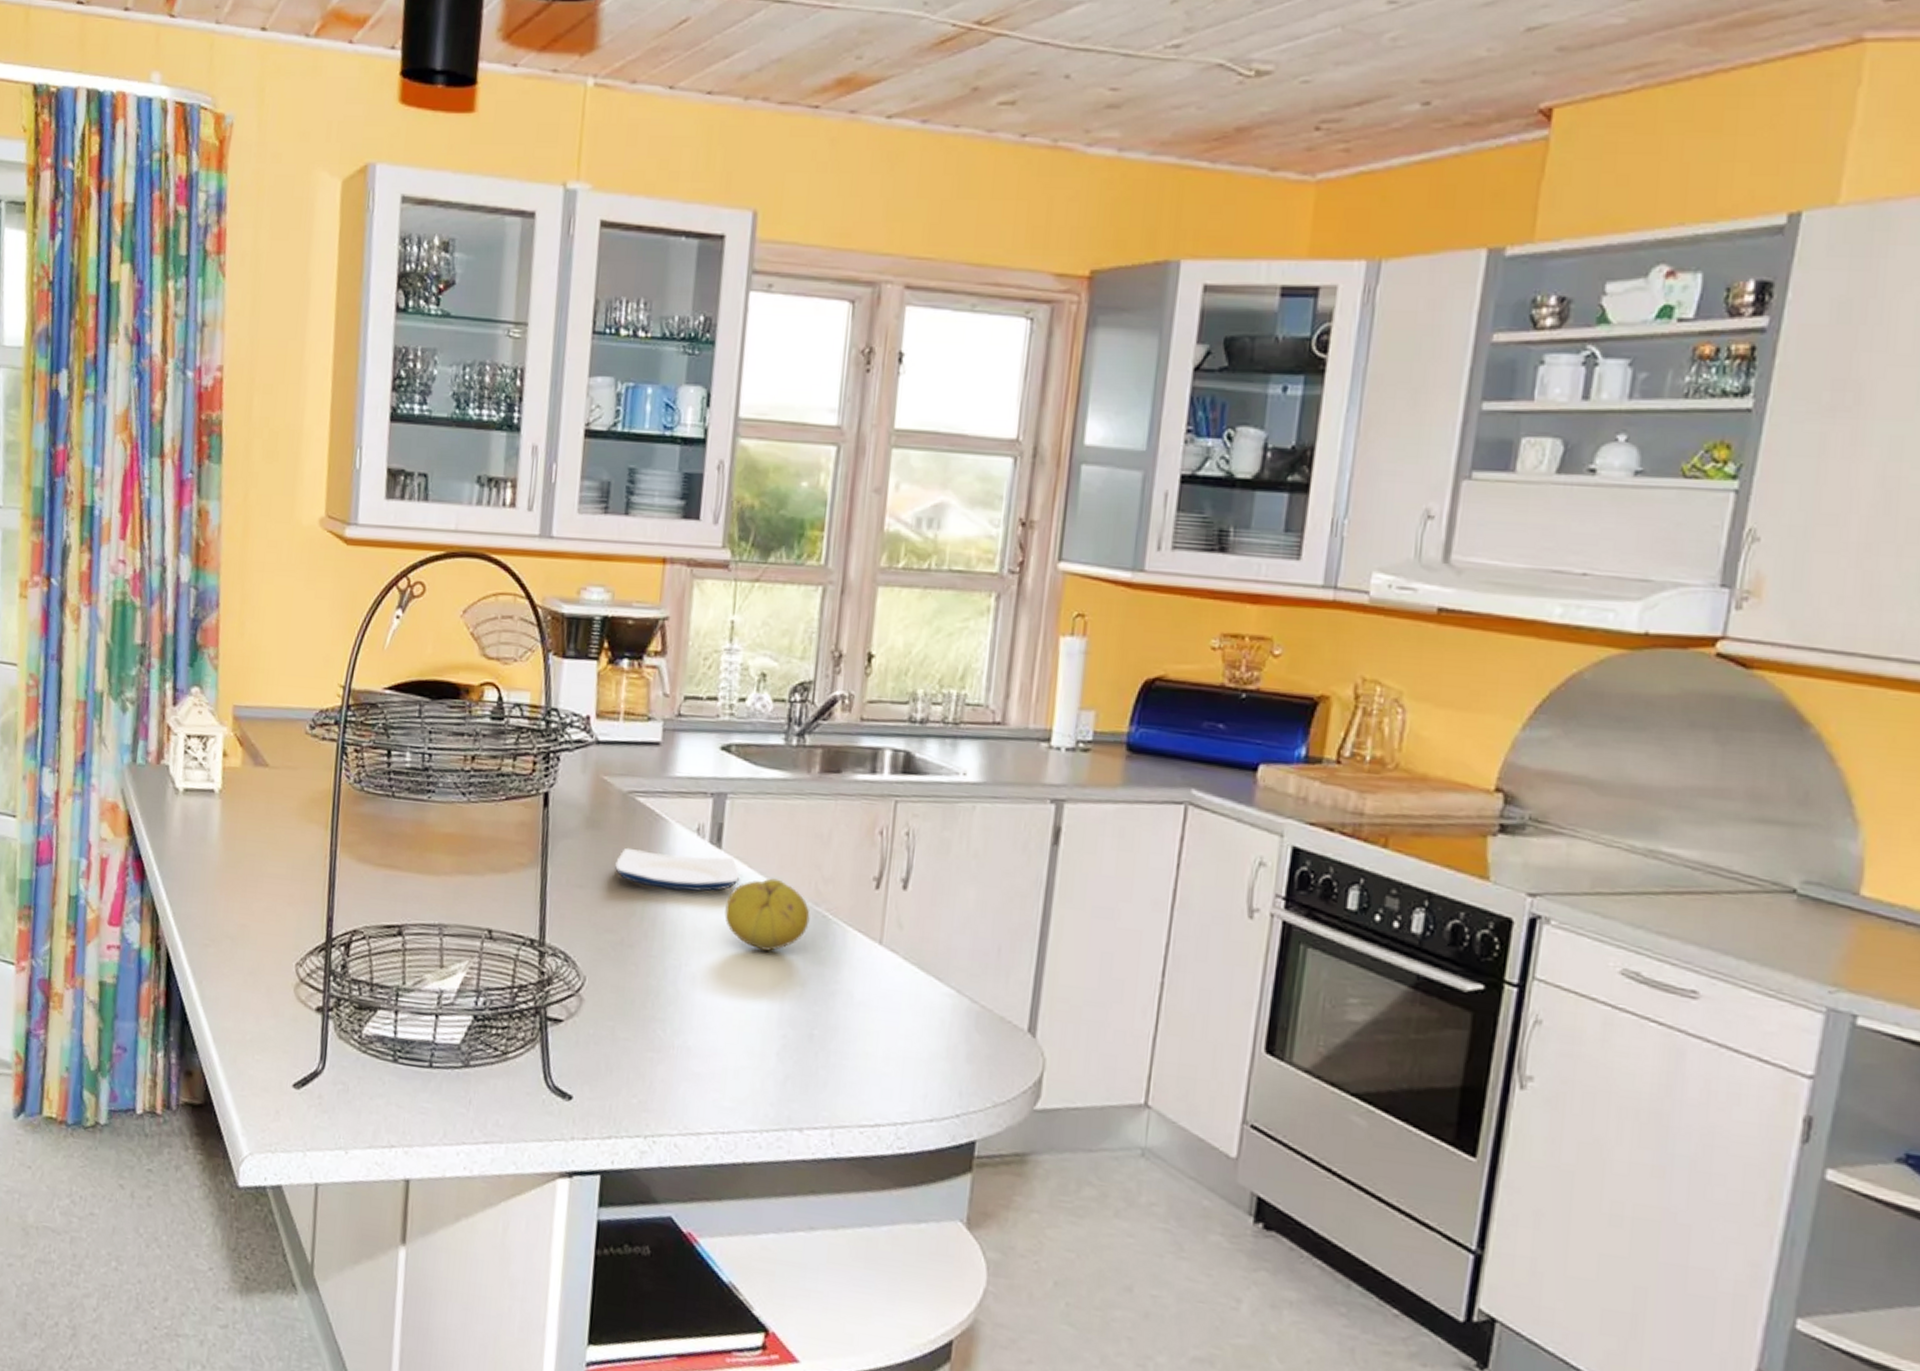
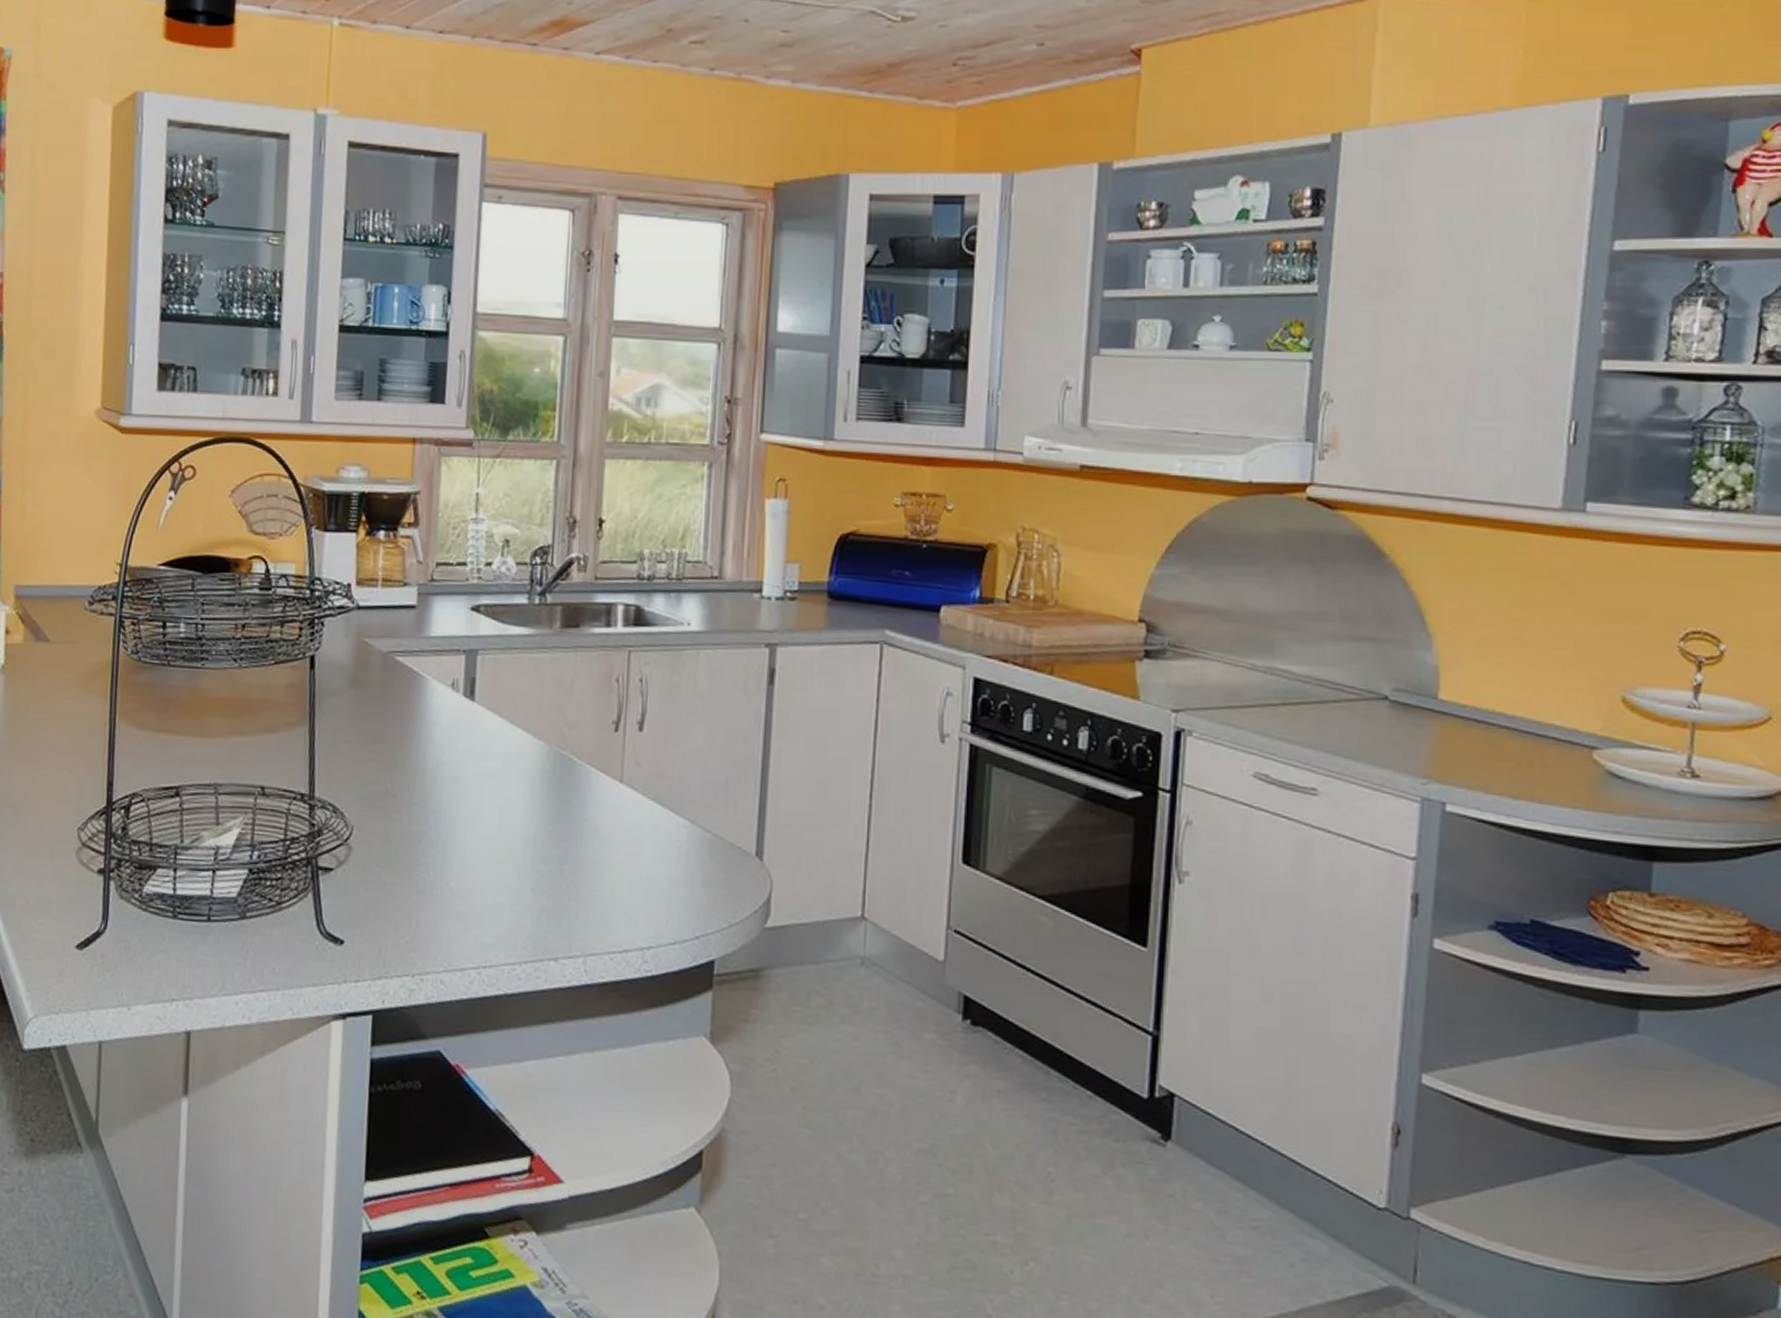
plate: present [615,847,740,892] -> none [378,703,492,742]
fruit: present [725,878,811,951] -> none [480,726,557,794]

